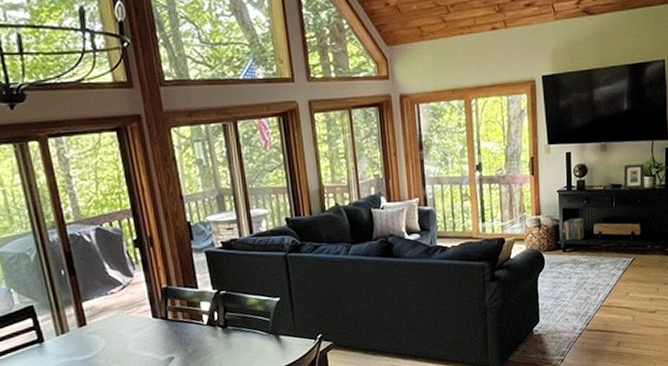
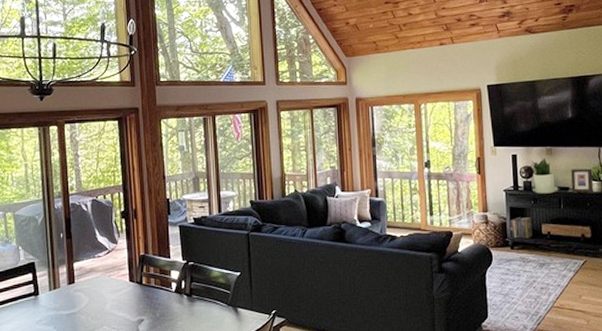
planter: none [585,154,611,193] -> present [531,157,558,194]

